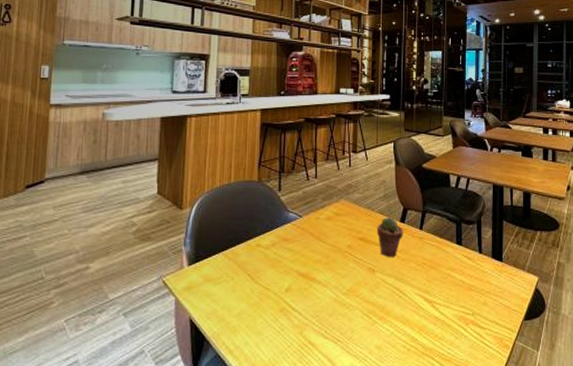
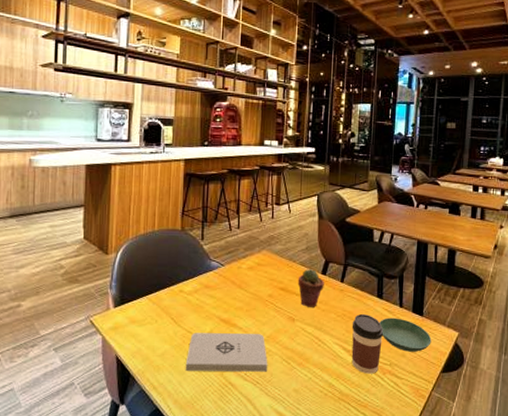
notepad: none [262,288,349,331] -> present [185,333,268,372]
coffee cup: none [432,262,465,325] -> present [351,314,384,374]
saucer: none [460,264,512,300] -> present [379,317,432,352]

